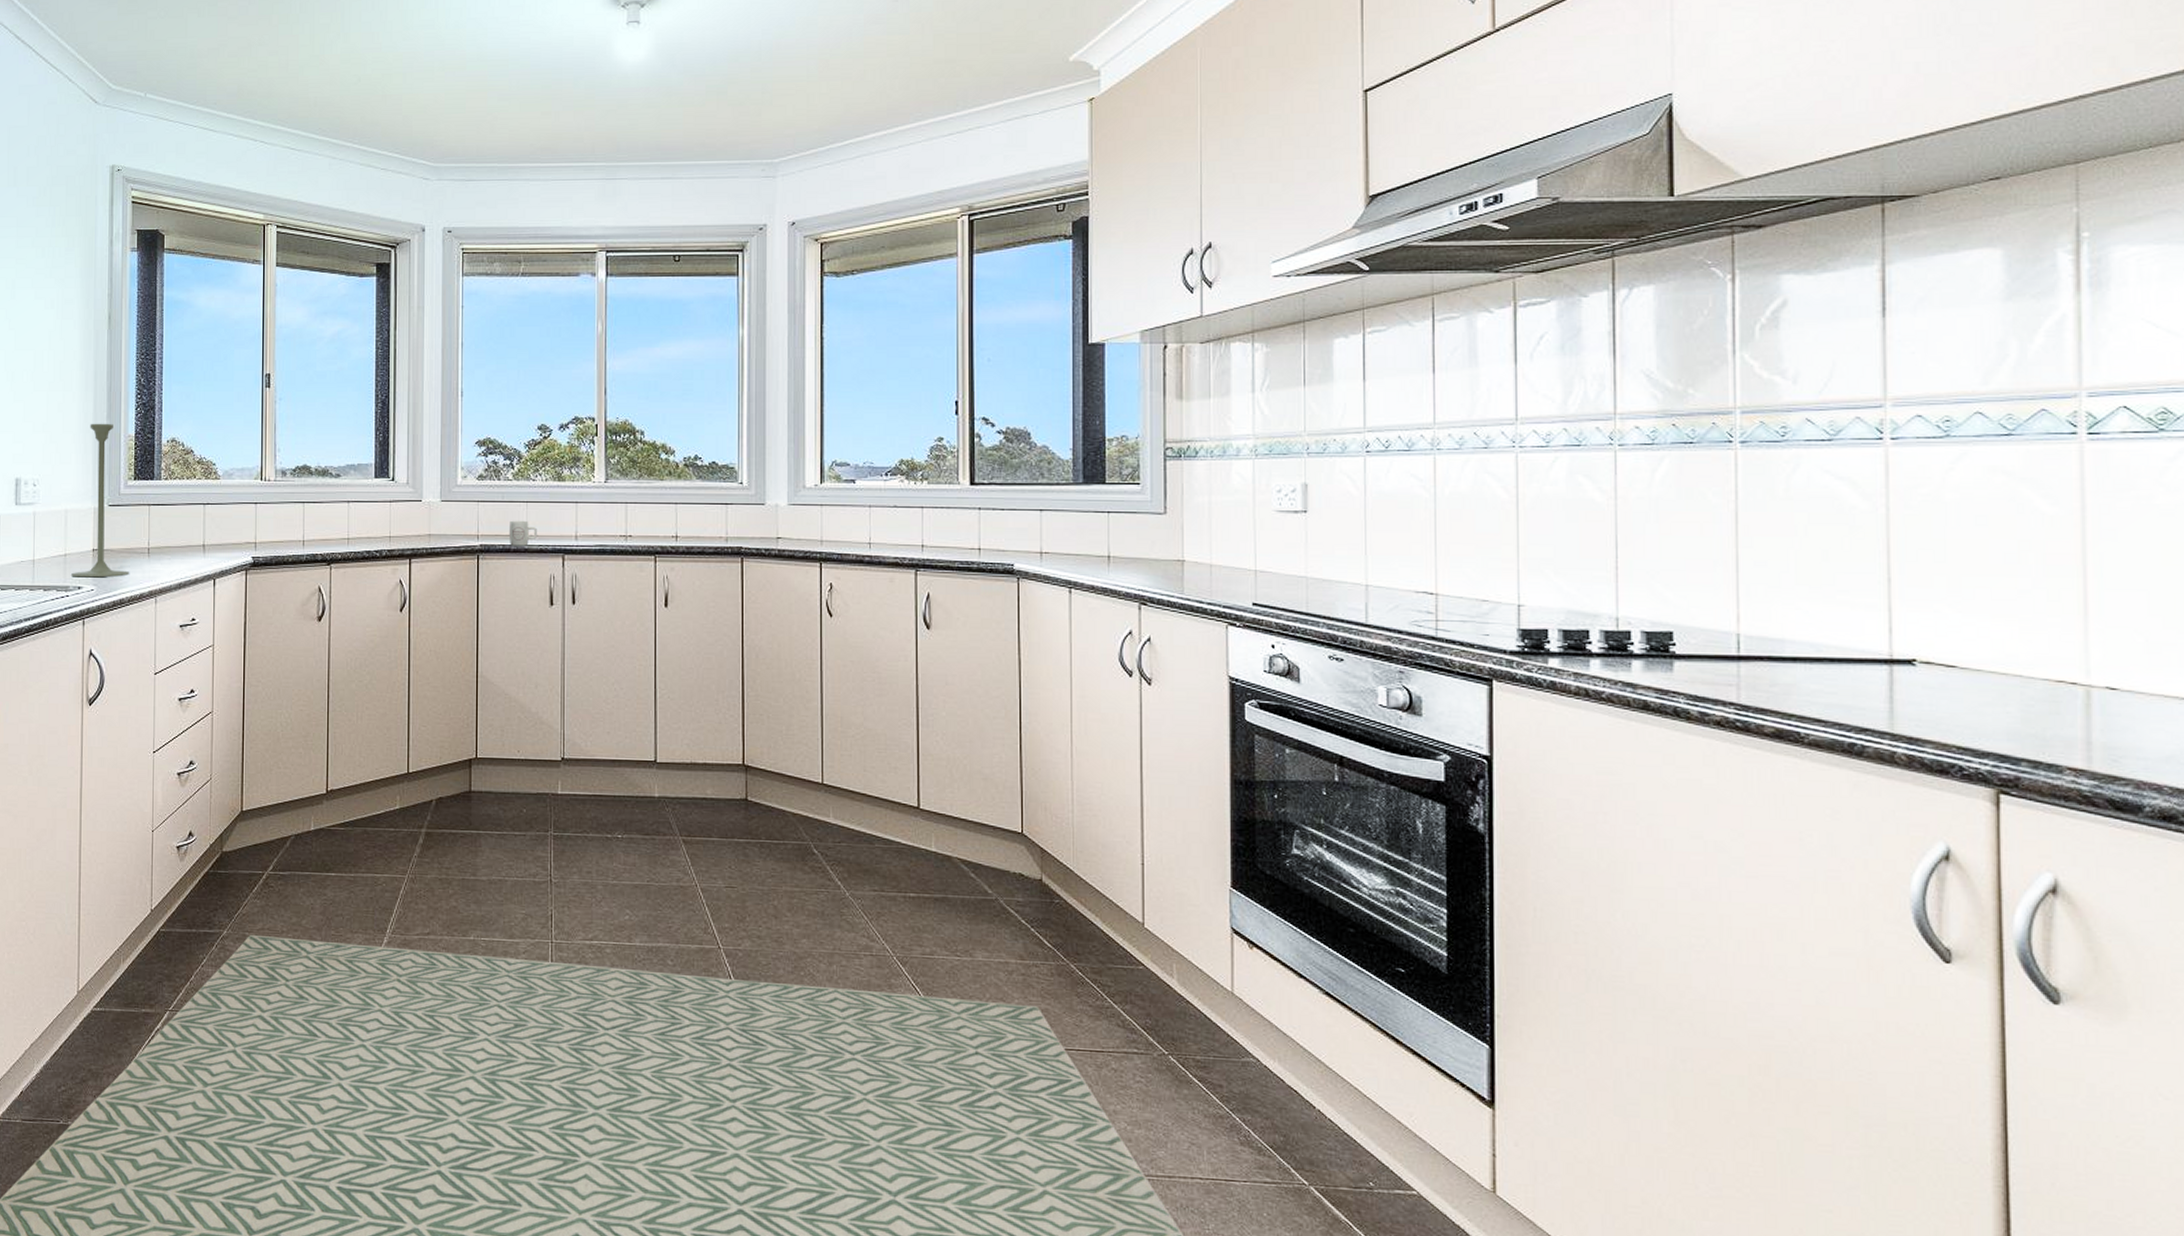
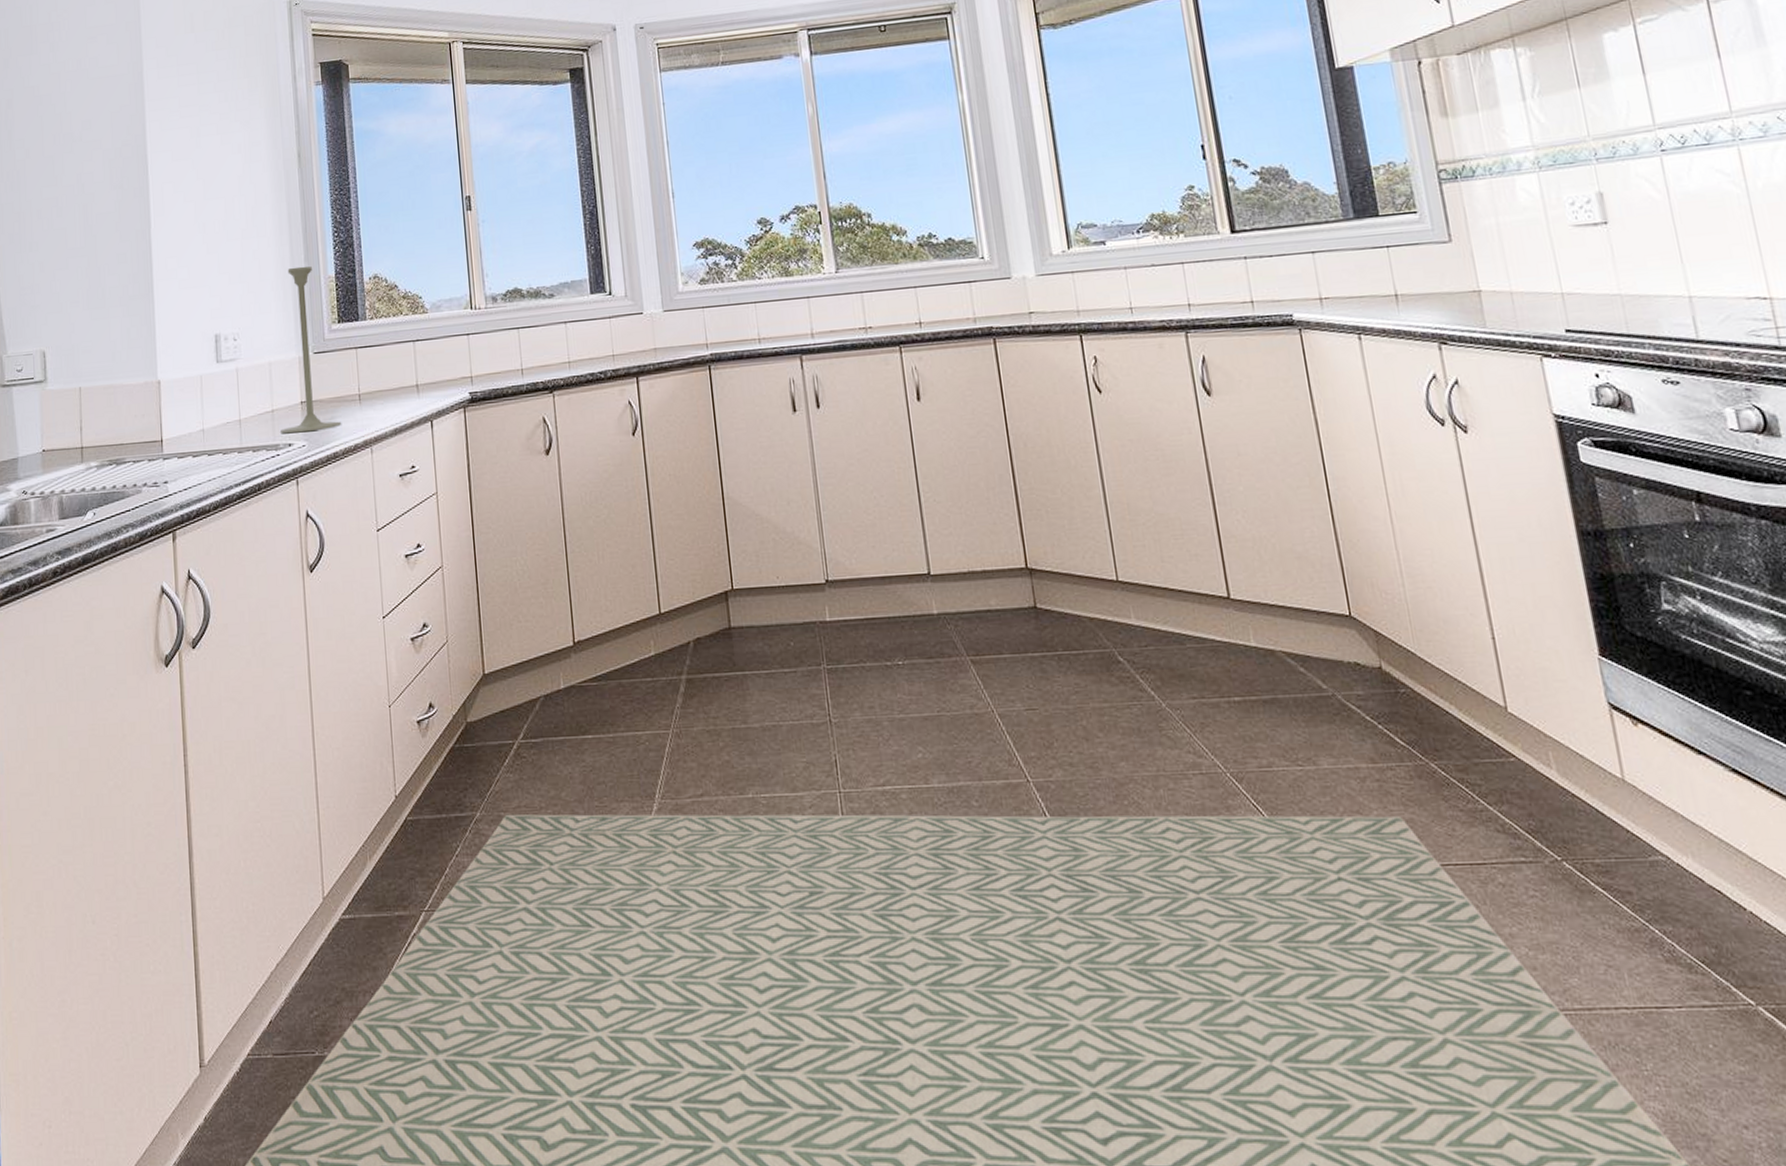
mug: present [508,520,537,546] -> none [738,322,770,352]

